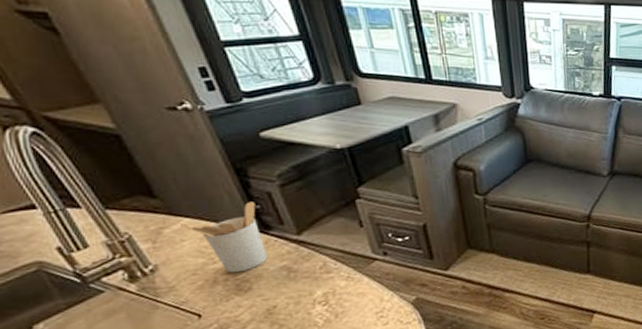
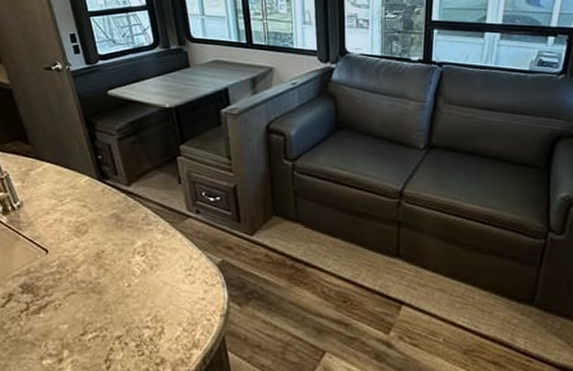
utensil holder: present [184,201,268,273] -> none [45,152,102,216]

